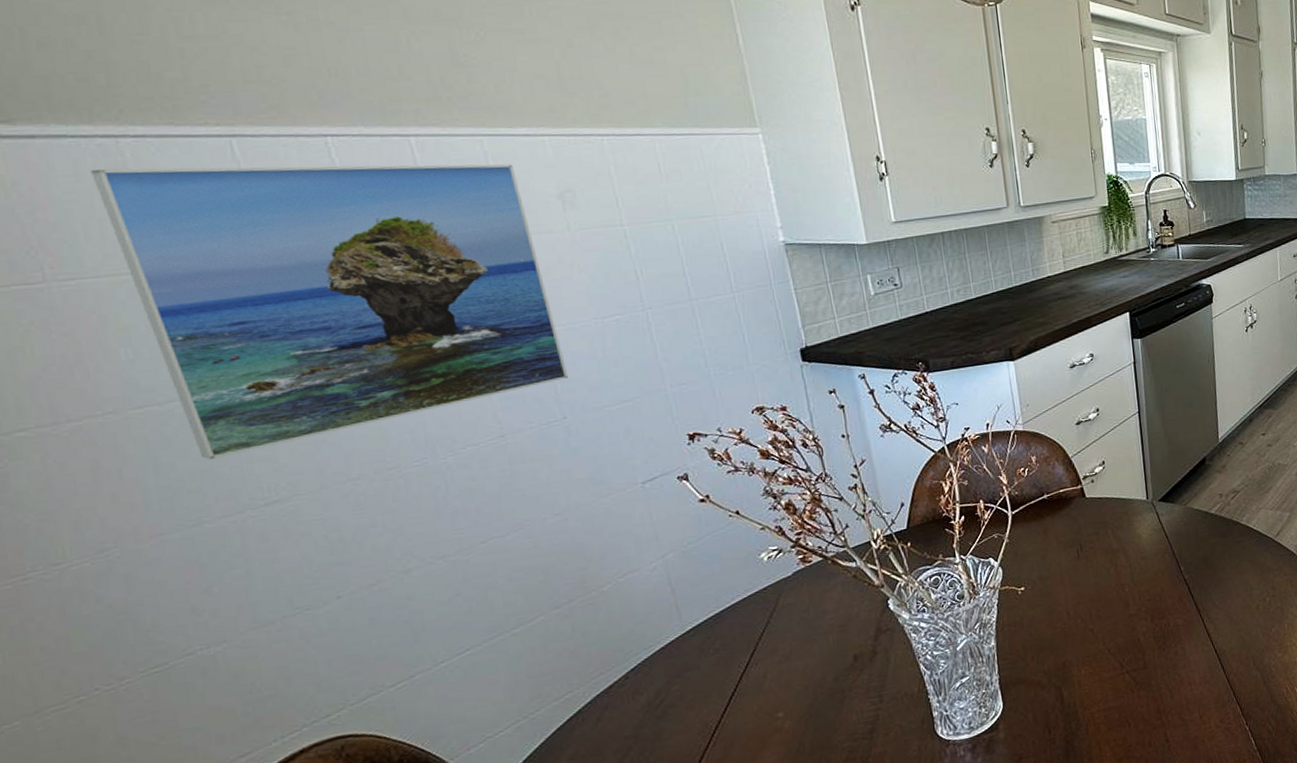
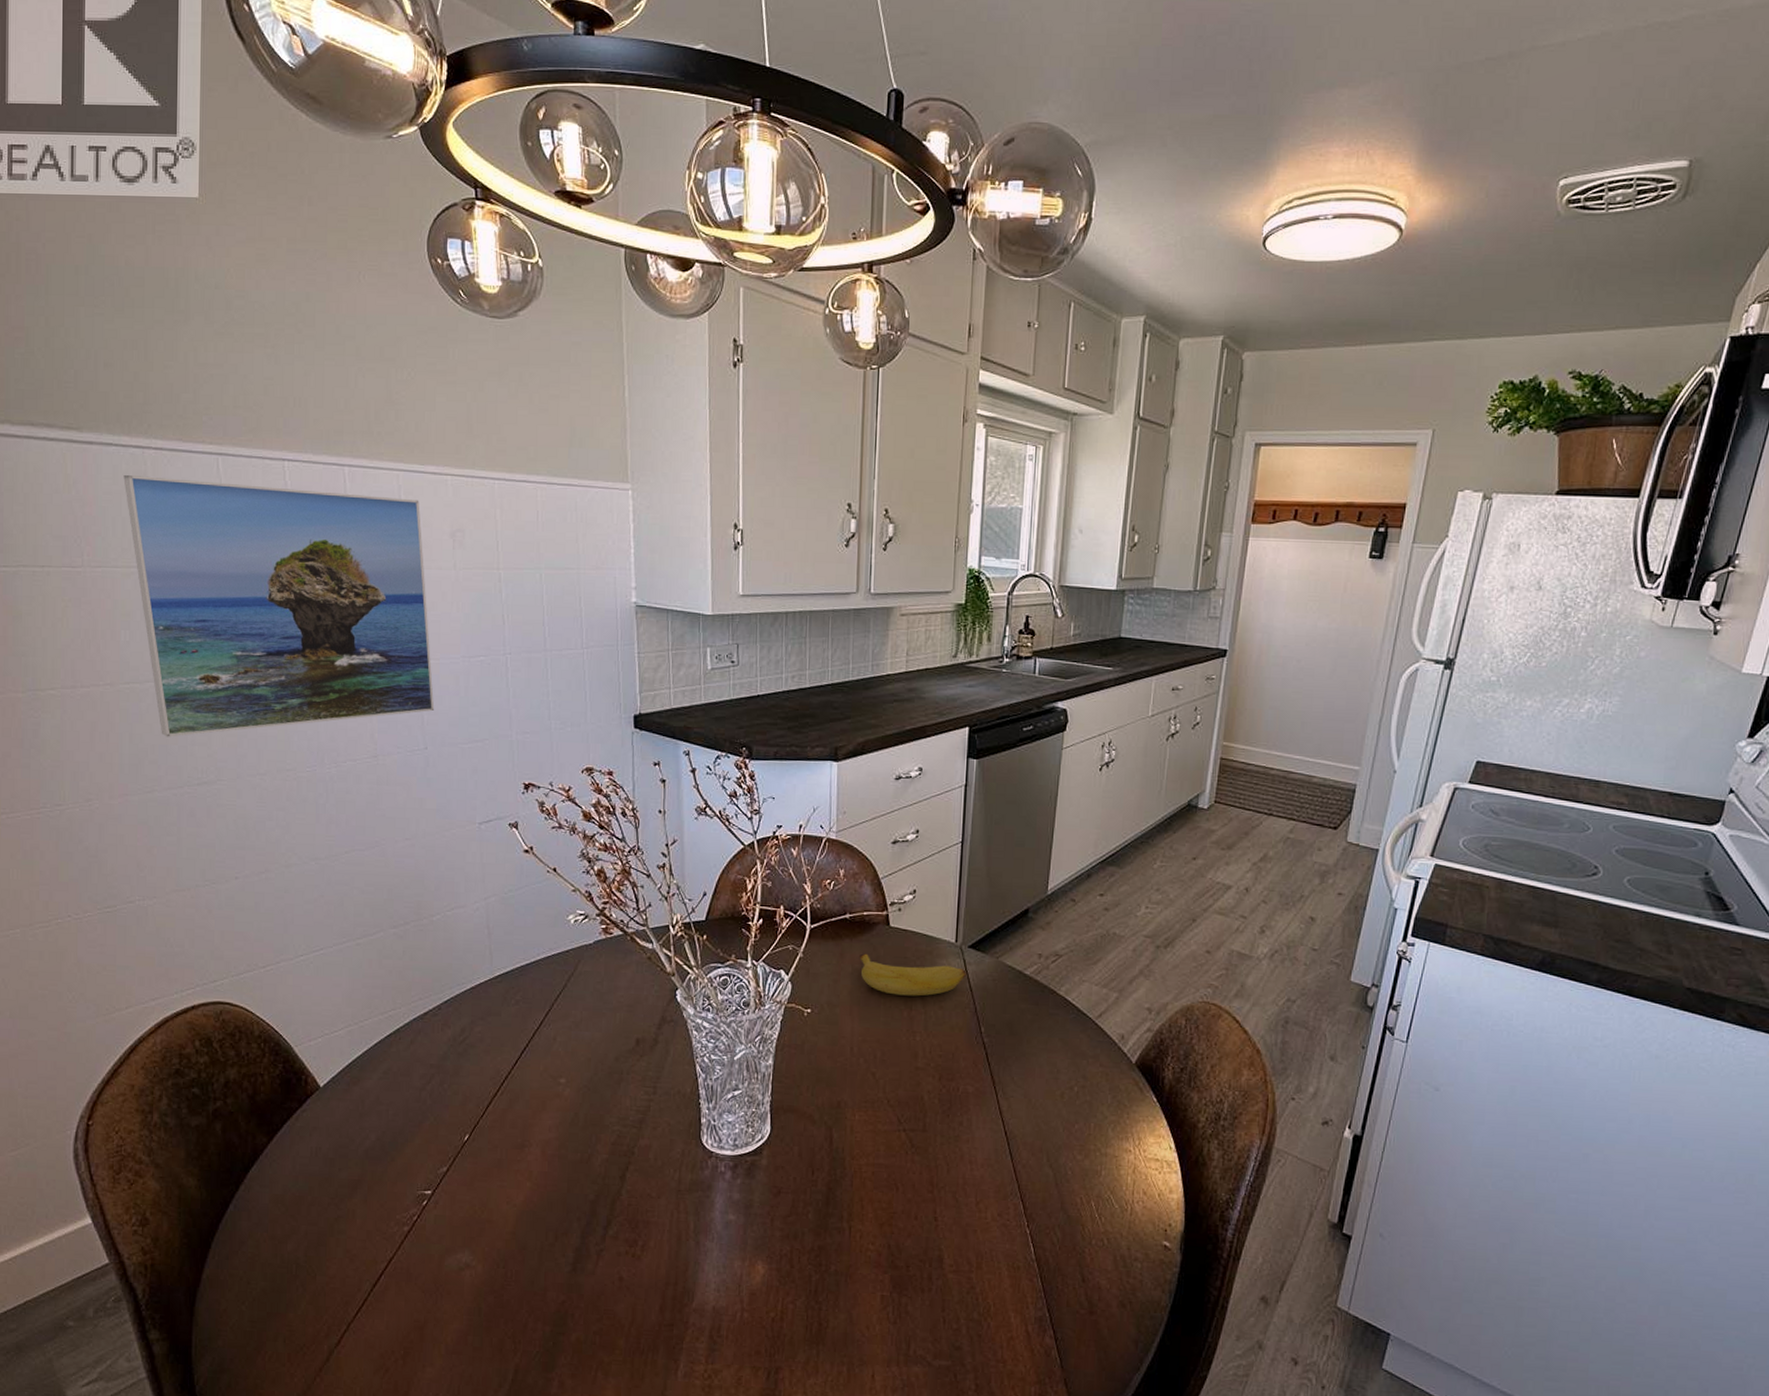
banana: none [1061,520,1161,557] -> present [858,953,966,997]

